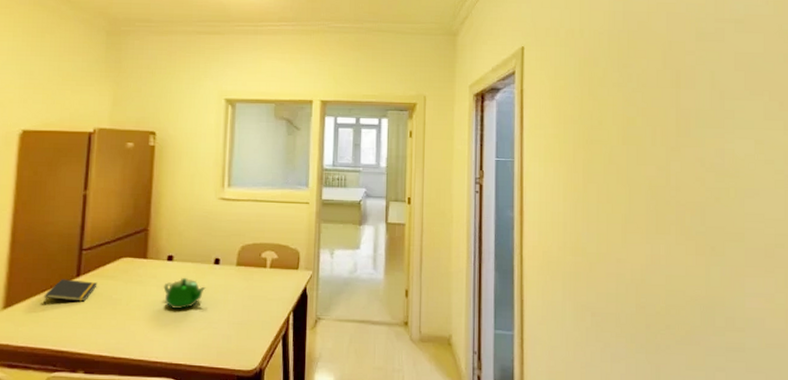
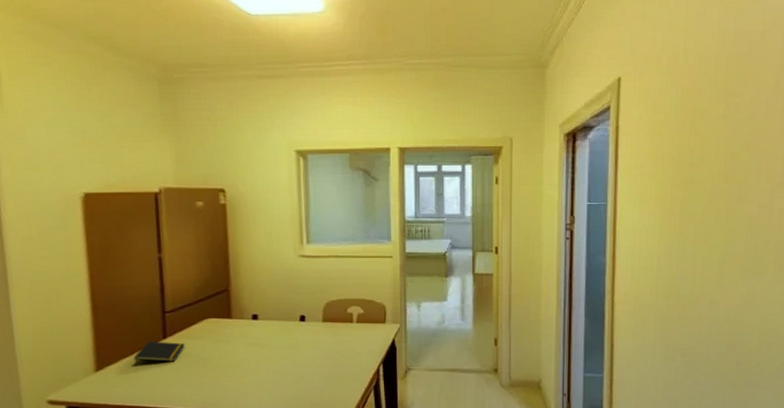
teapot: present [163,277,206,310] -> none [251,335,294,366]

